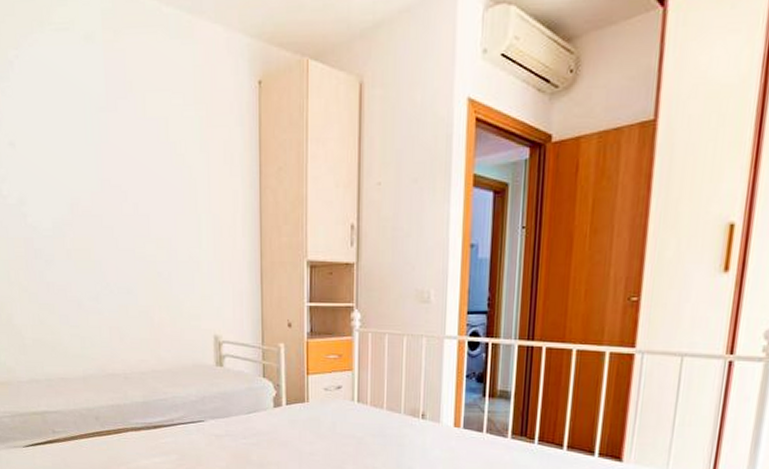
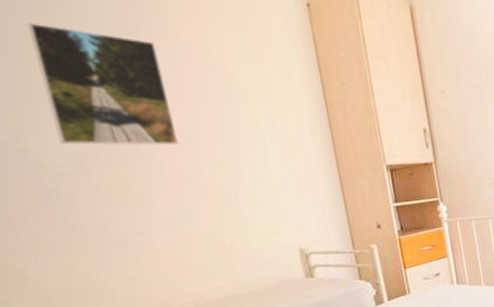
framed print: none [40,99,132,220] -> present [27,22,179,146]

